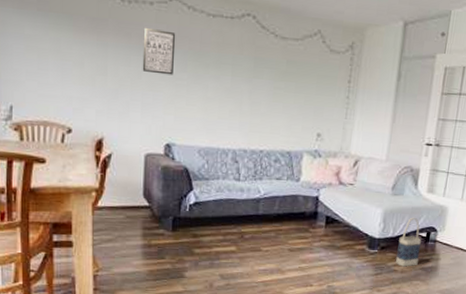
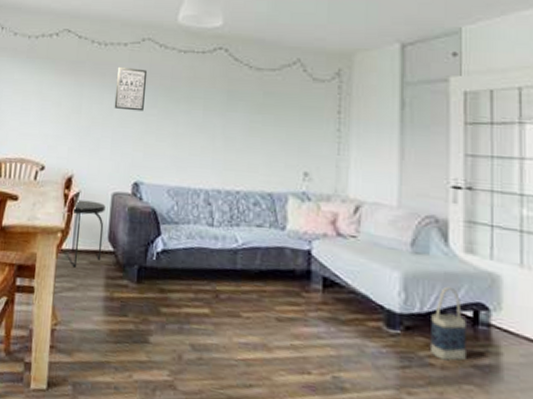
side table: none [107,160,139,222] -> present [72,199,106,267]

